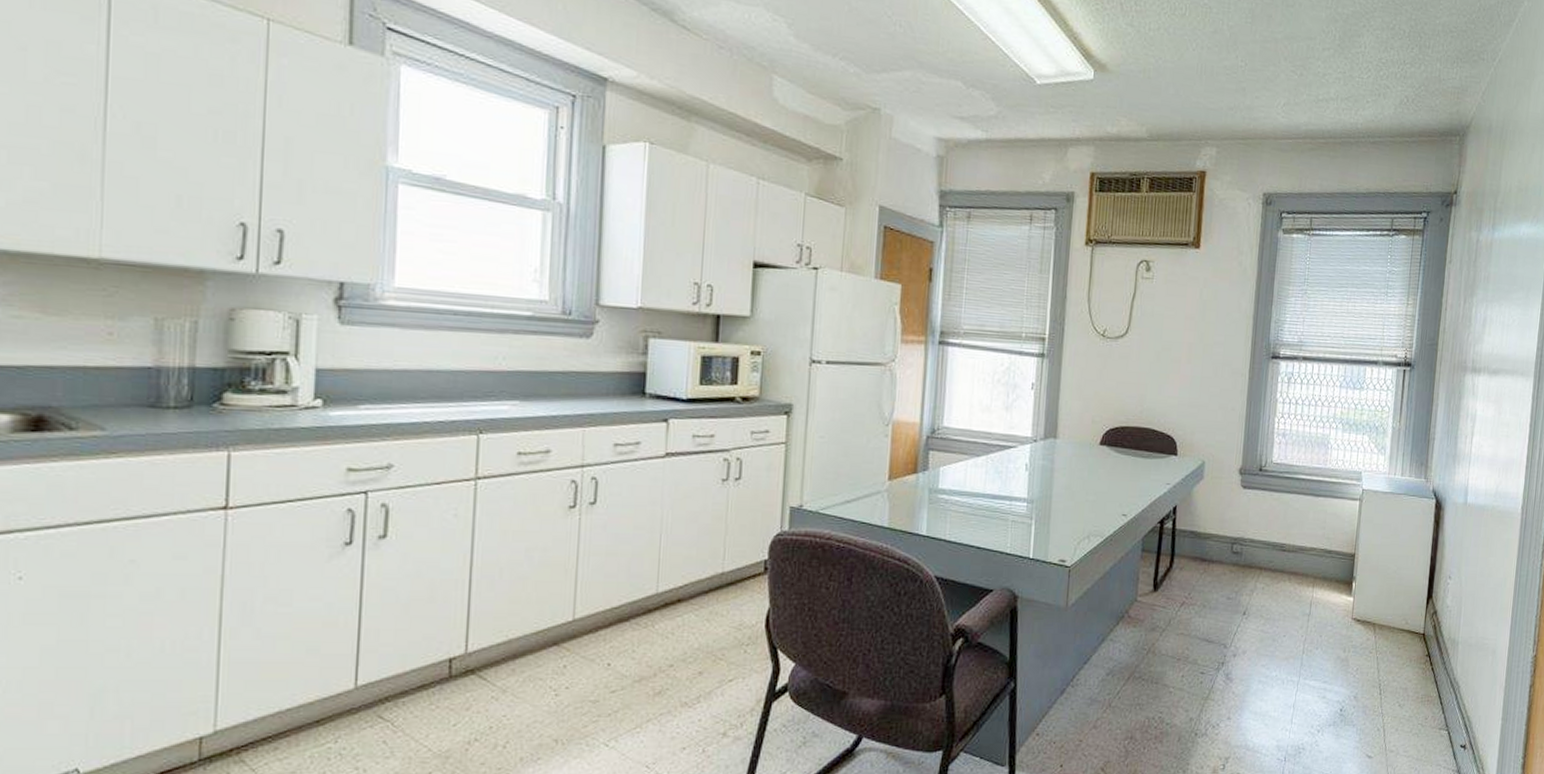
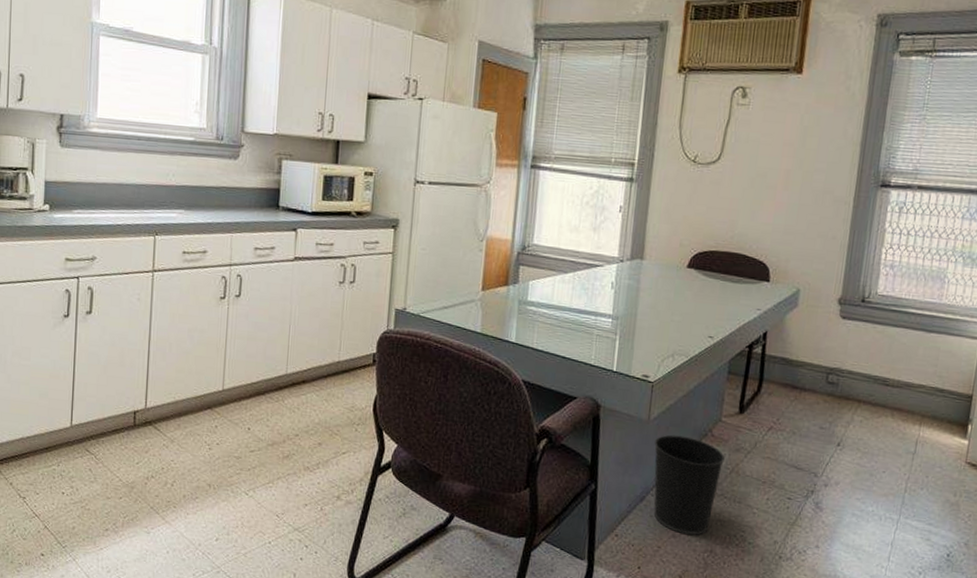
wastebasket: none [1072,620,1141,724] -> present [653,434,725,536]

